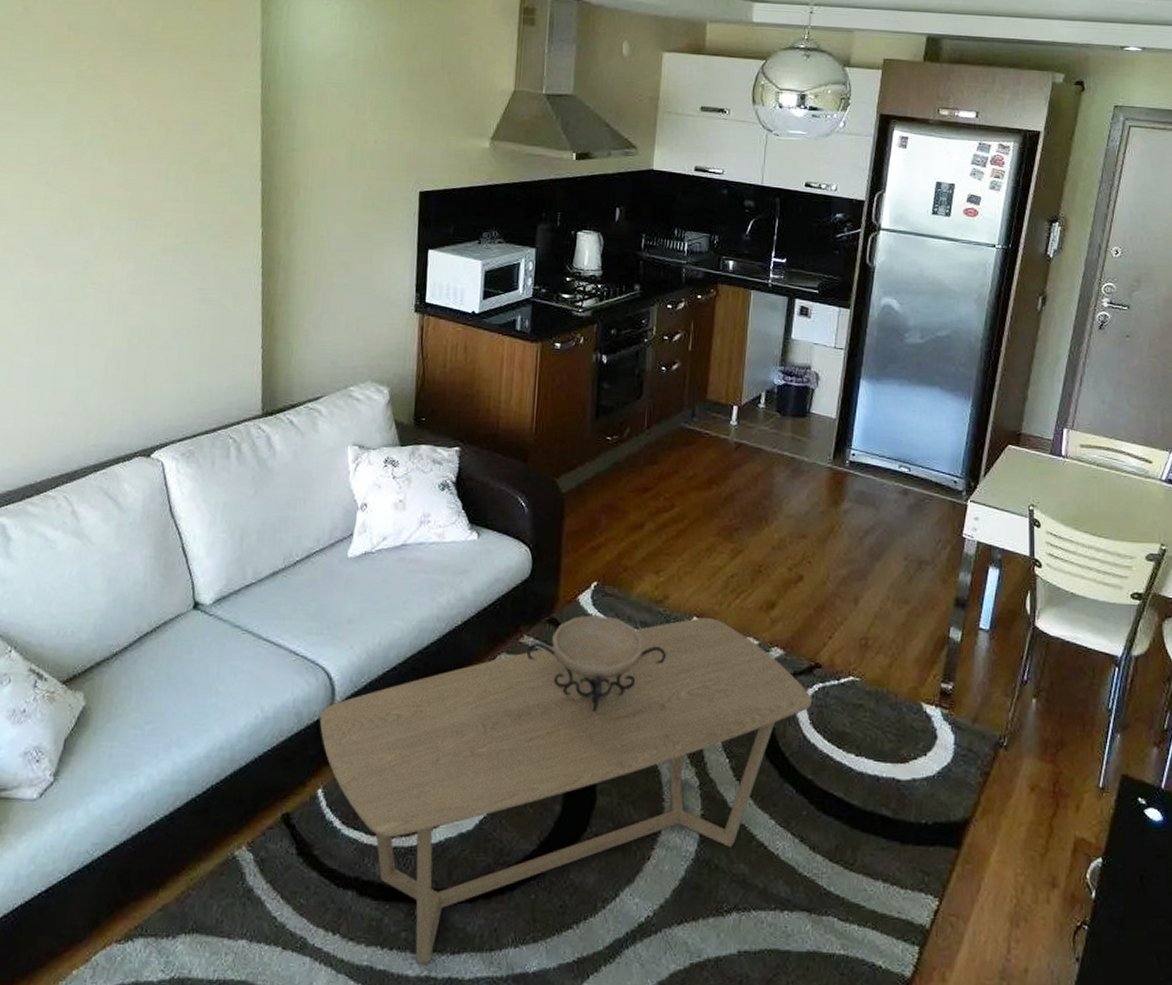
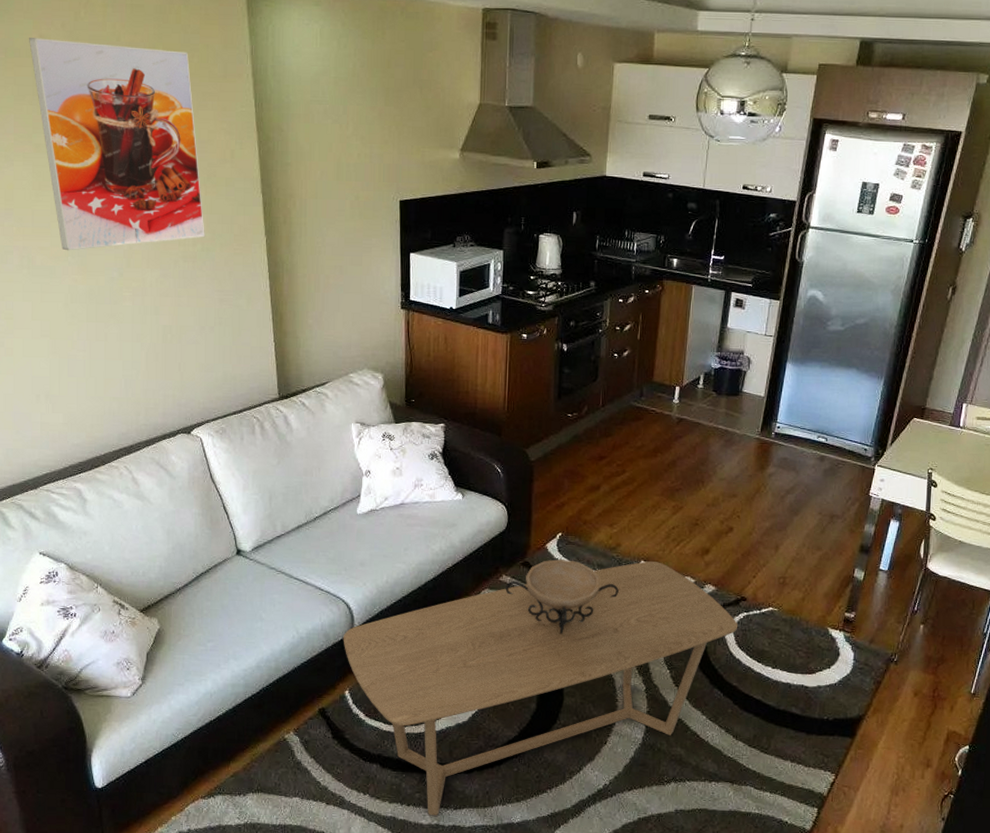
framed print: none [11,10,192,241] -> present [29,38,205,251]

